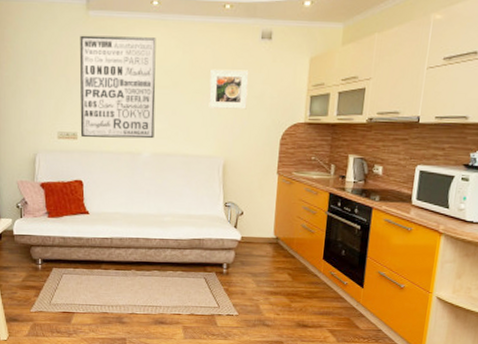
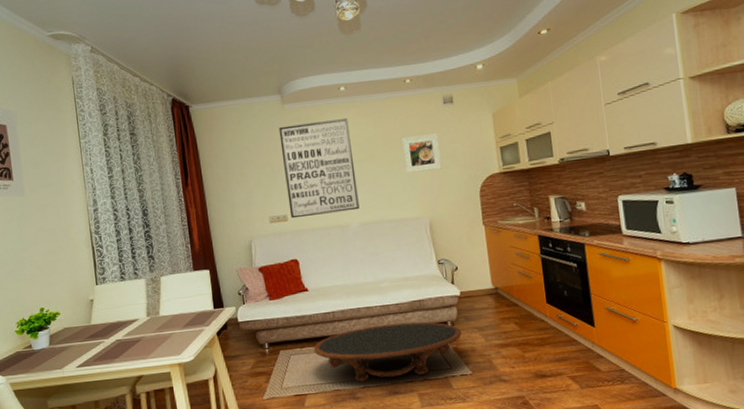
coffee table: none [87,257,235,310] -> present [313,321,462,382]

